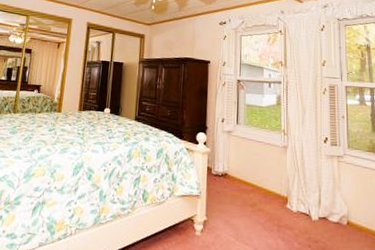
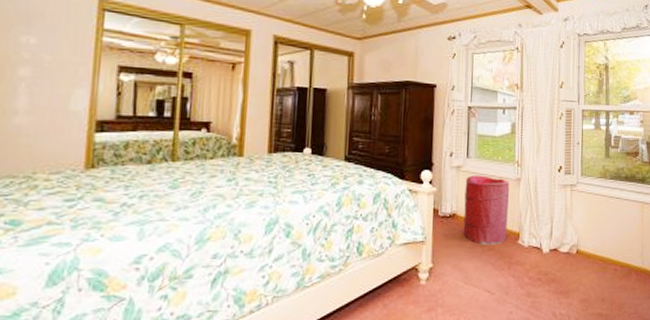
laundry hamper: none [234,140,277,207] -> present [463,175,510,245]

